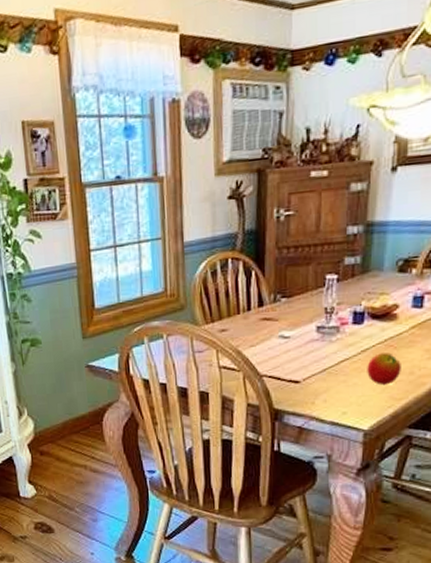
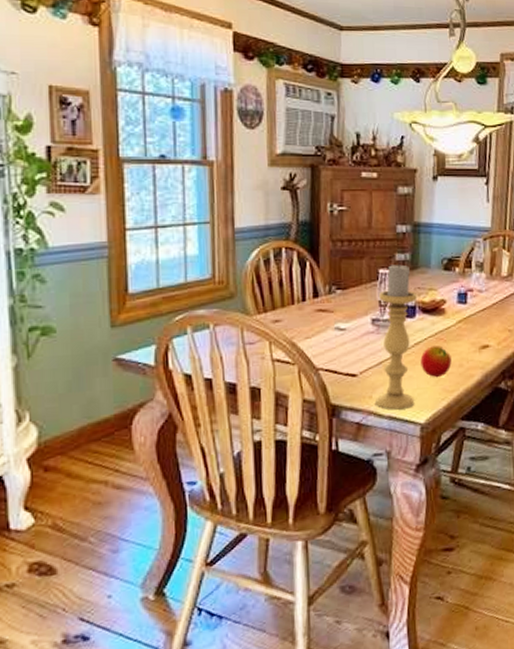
candle holder: none [318,267,366,416] -> present [375,263,417,410]

